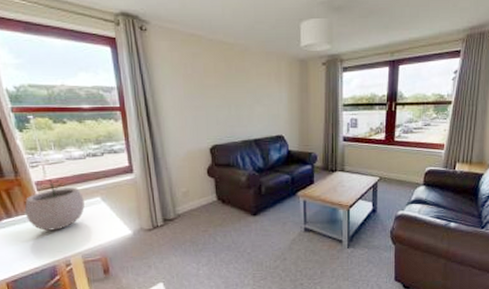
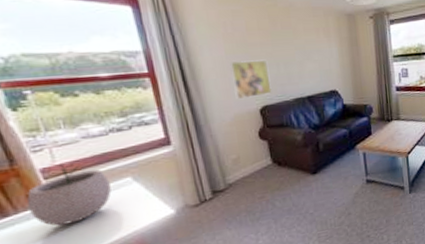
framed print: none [187,101,223,138] -> present [229,59,273,100]

